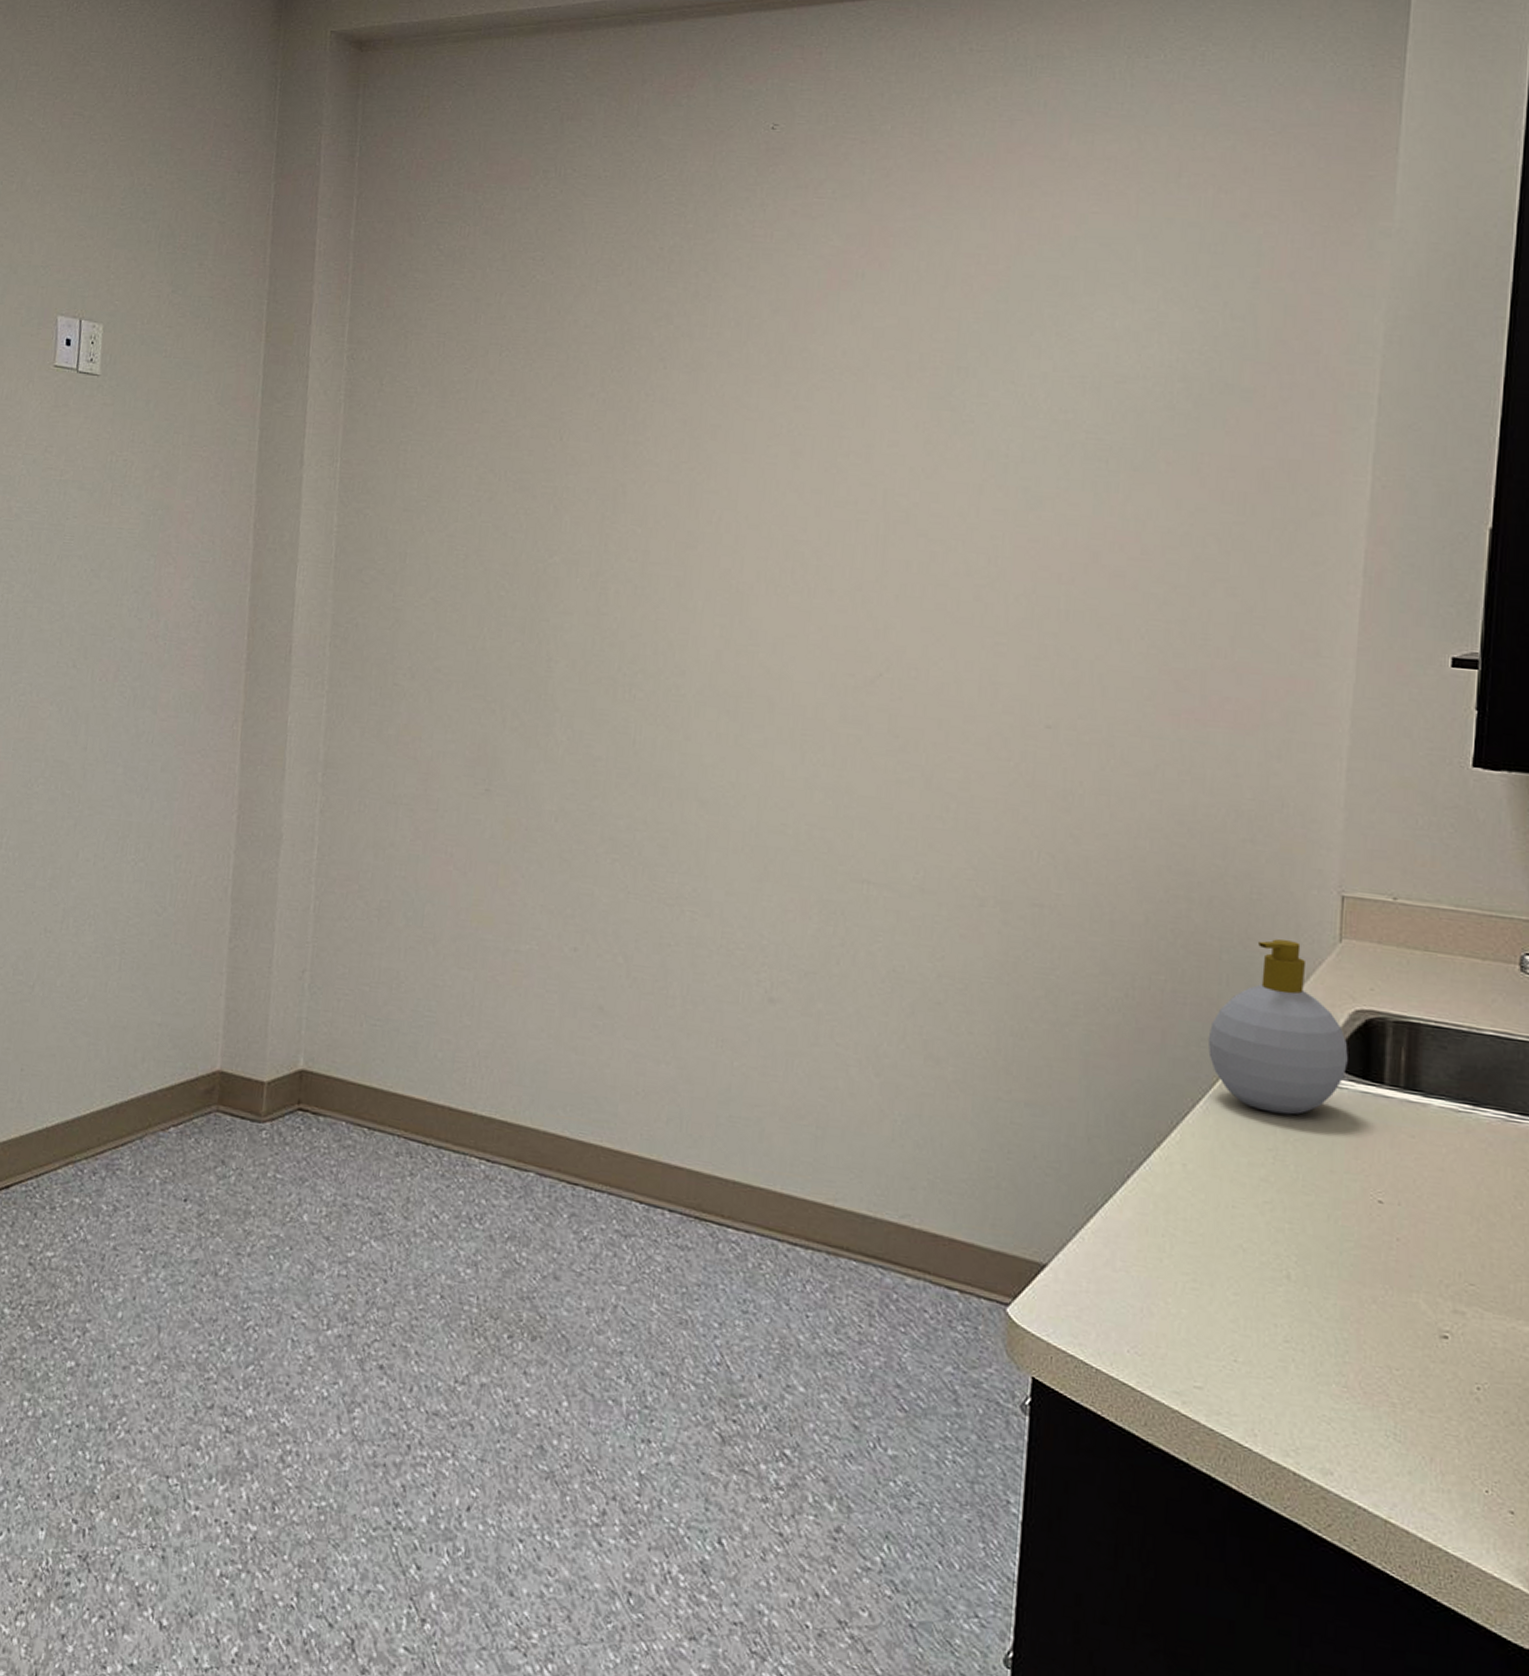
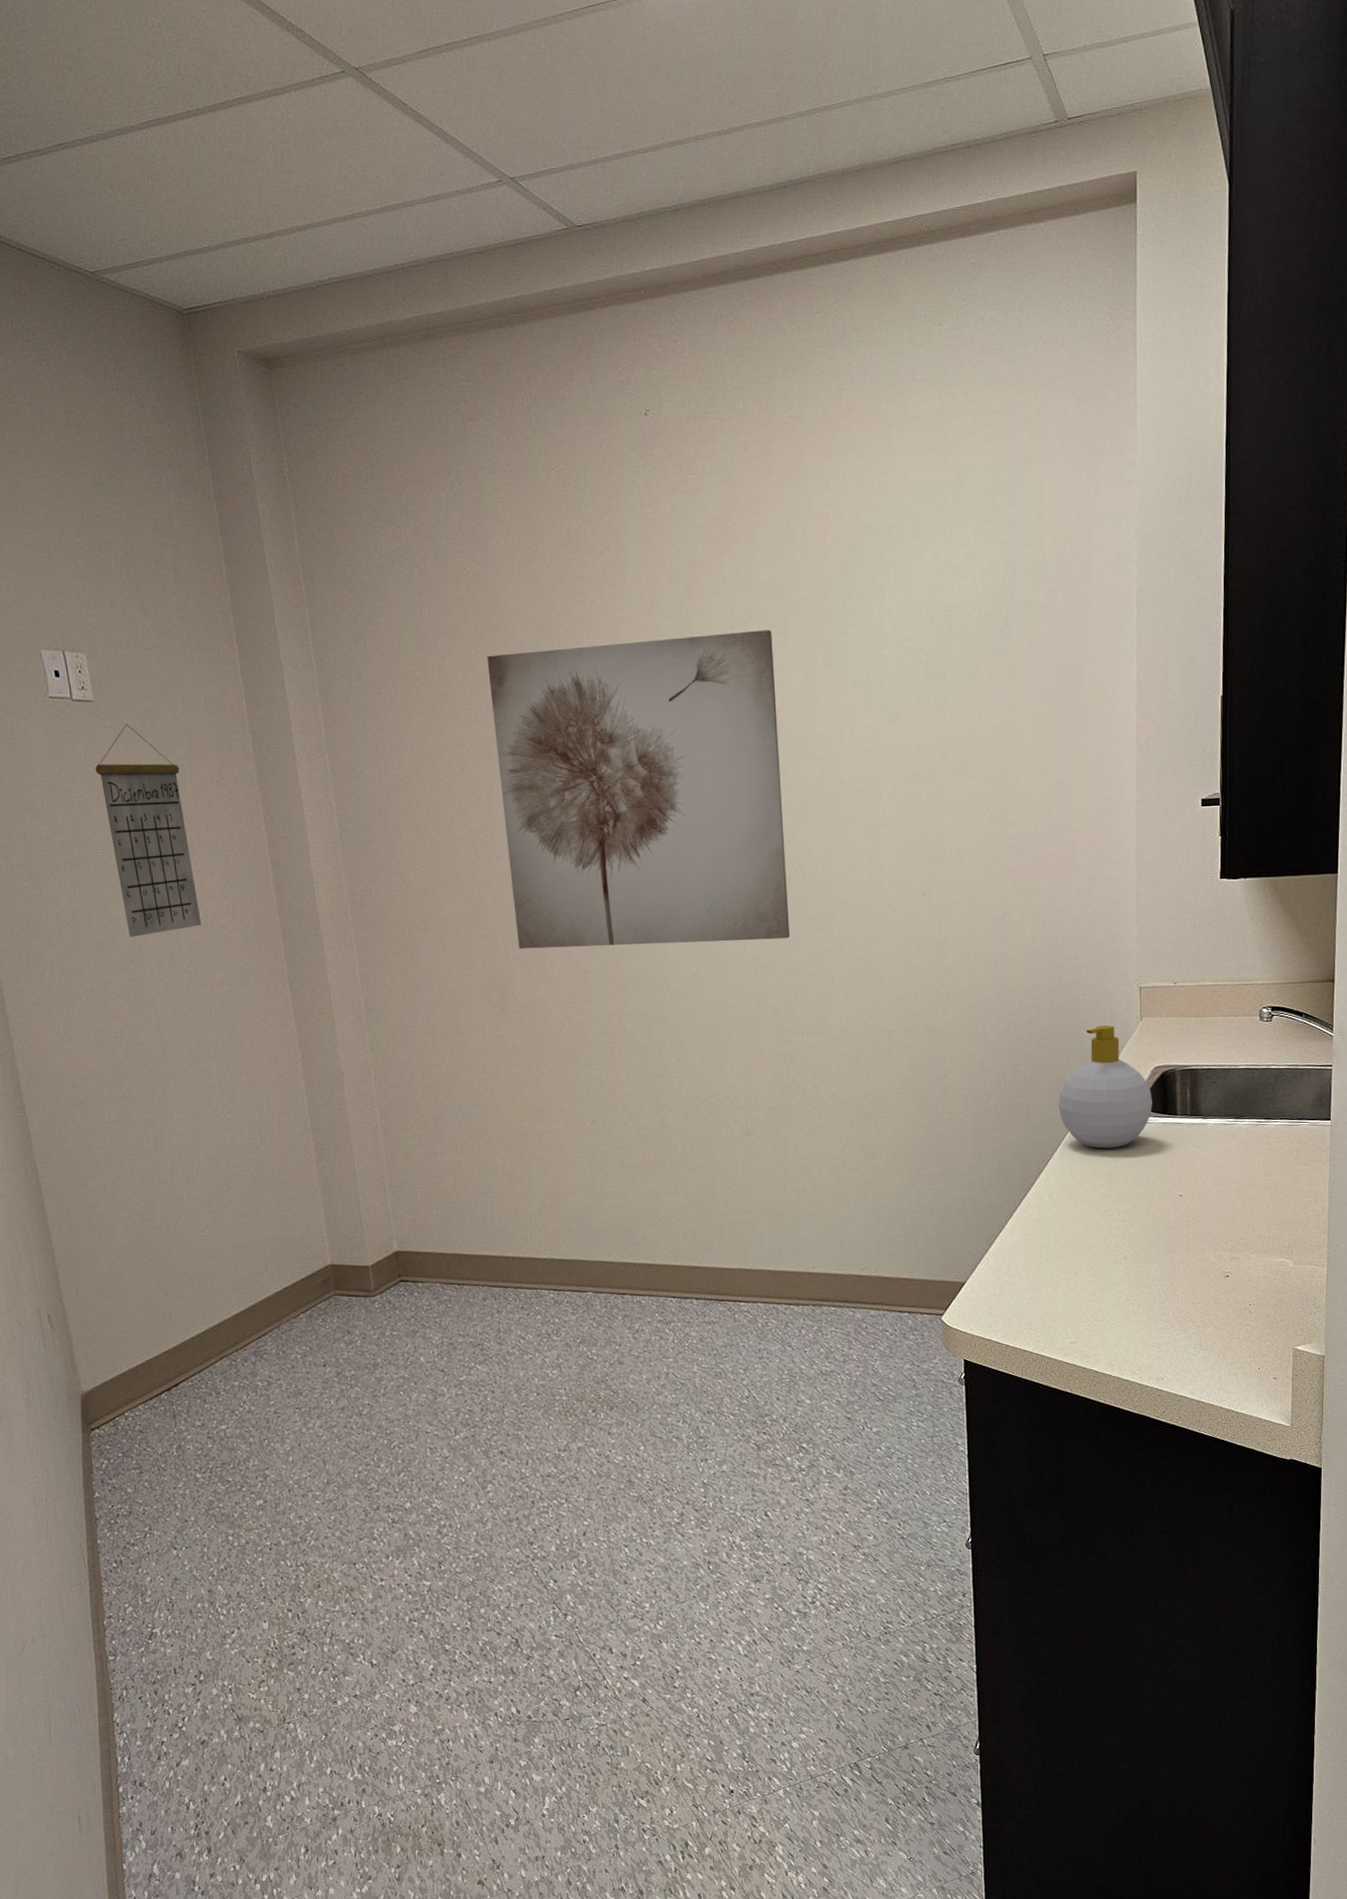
calendar: none [77,403,174,639] -> present [95,724,202,937]
wall art: none [519,374,891,757] -> present [487,630,790,949]

